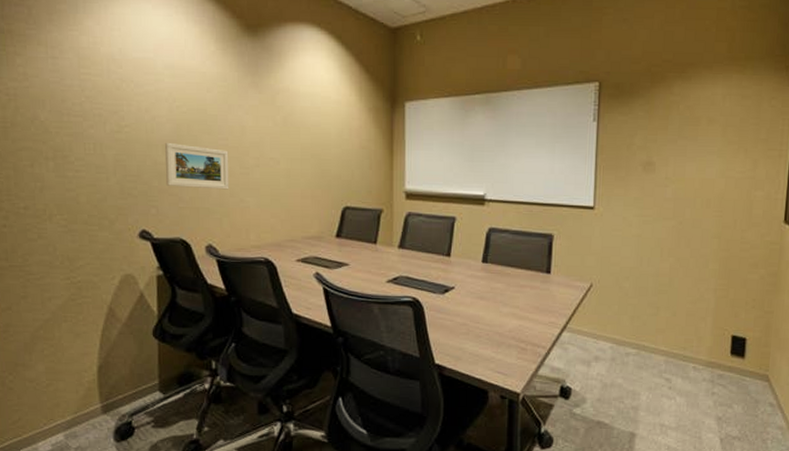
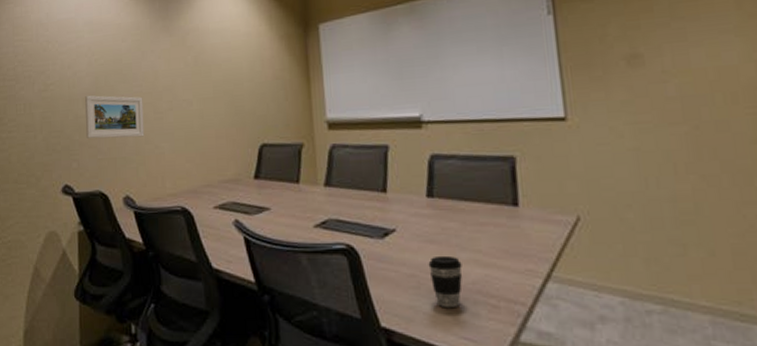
coffee cup: none [477,309,503,349] -> present [428,255,462,307]

